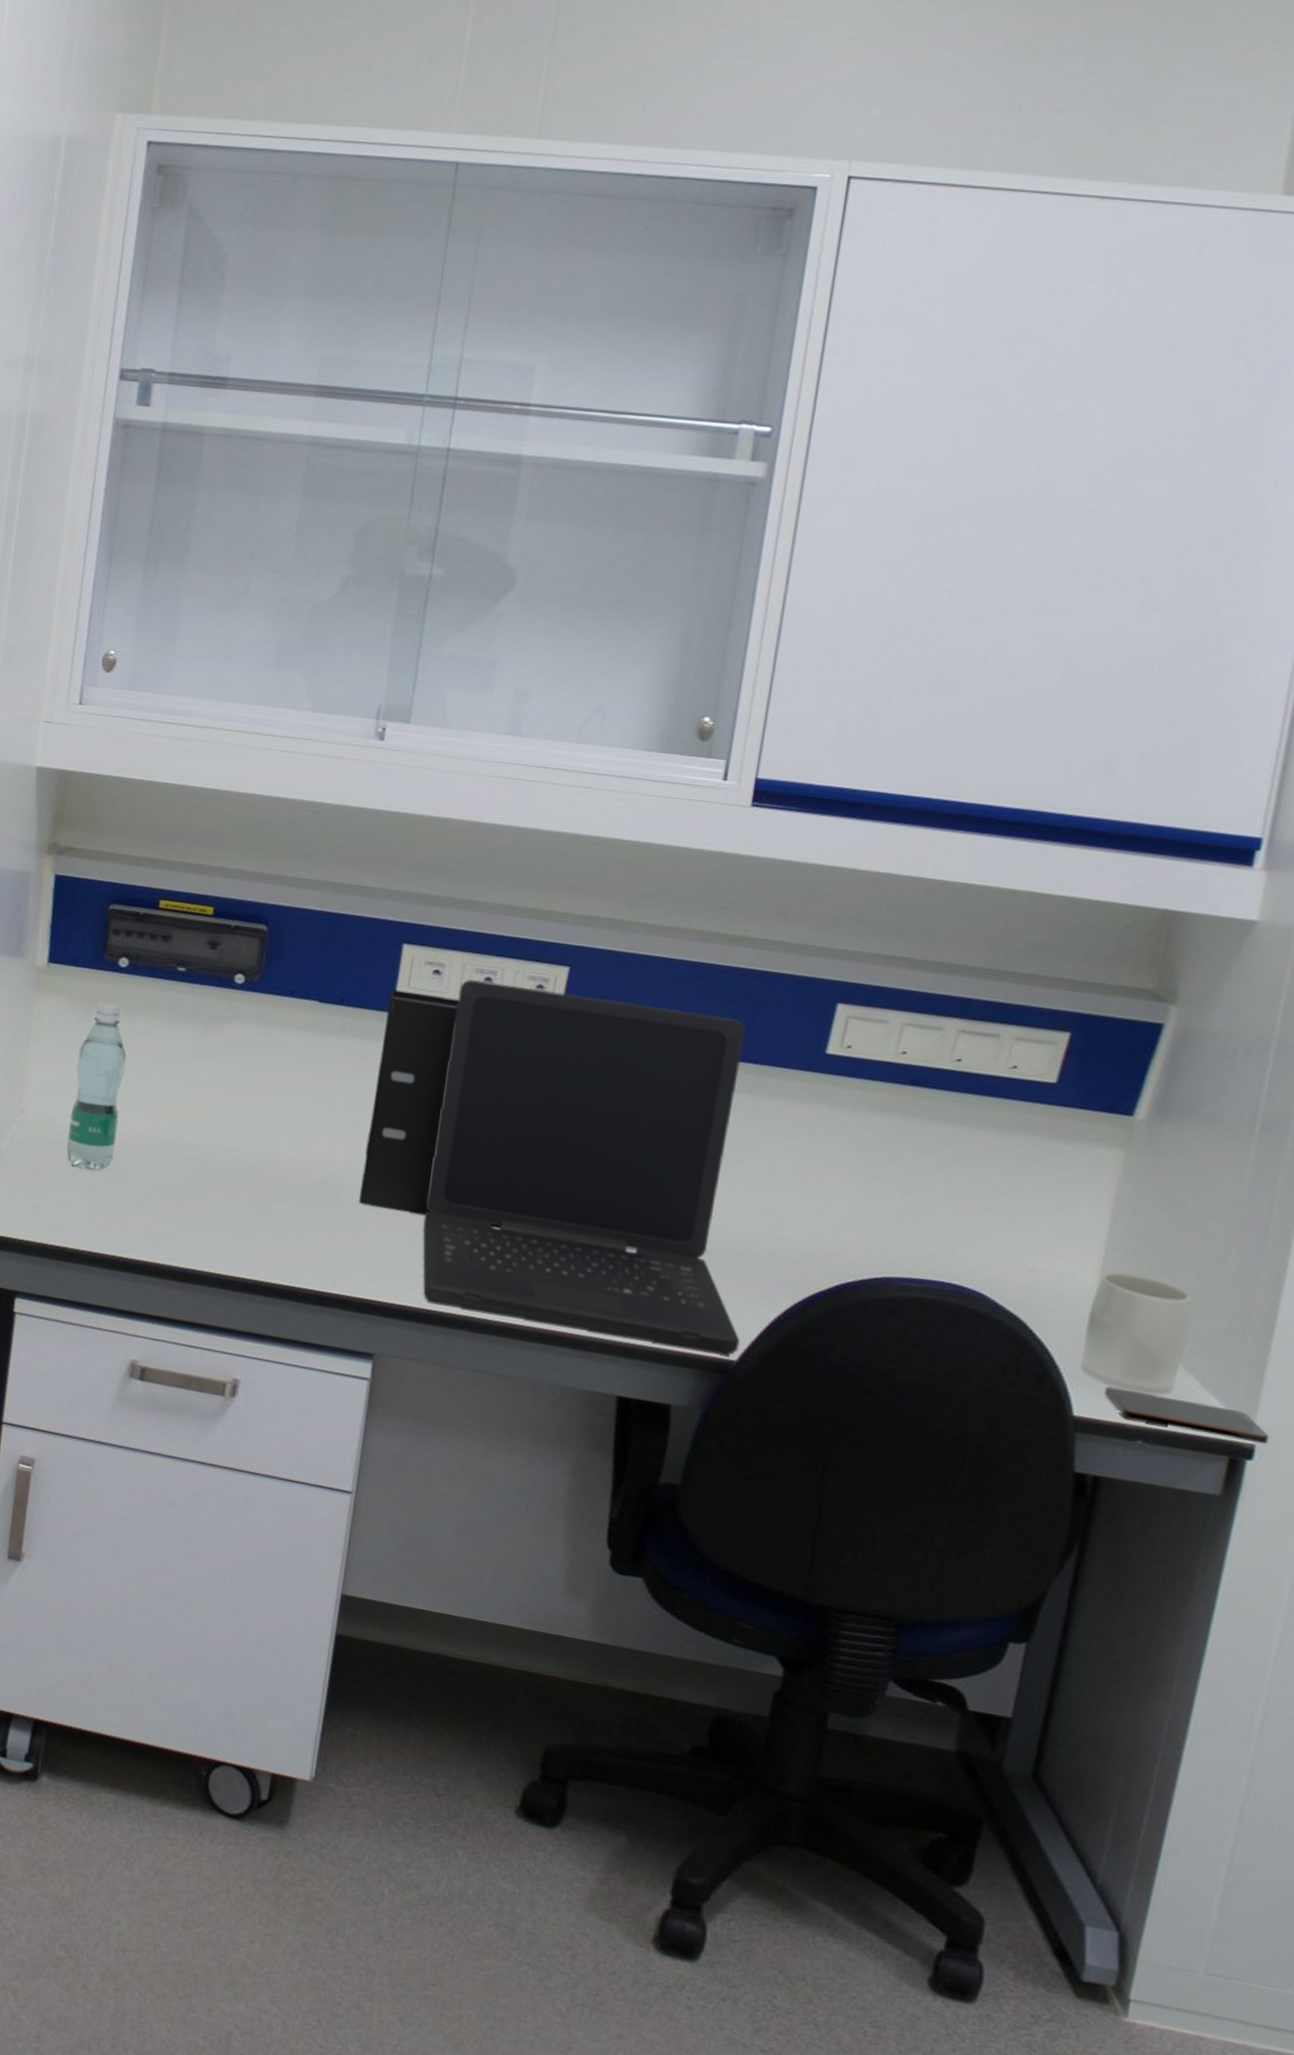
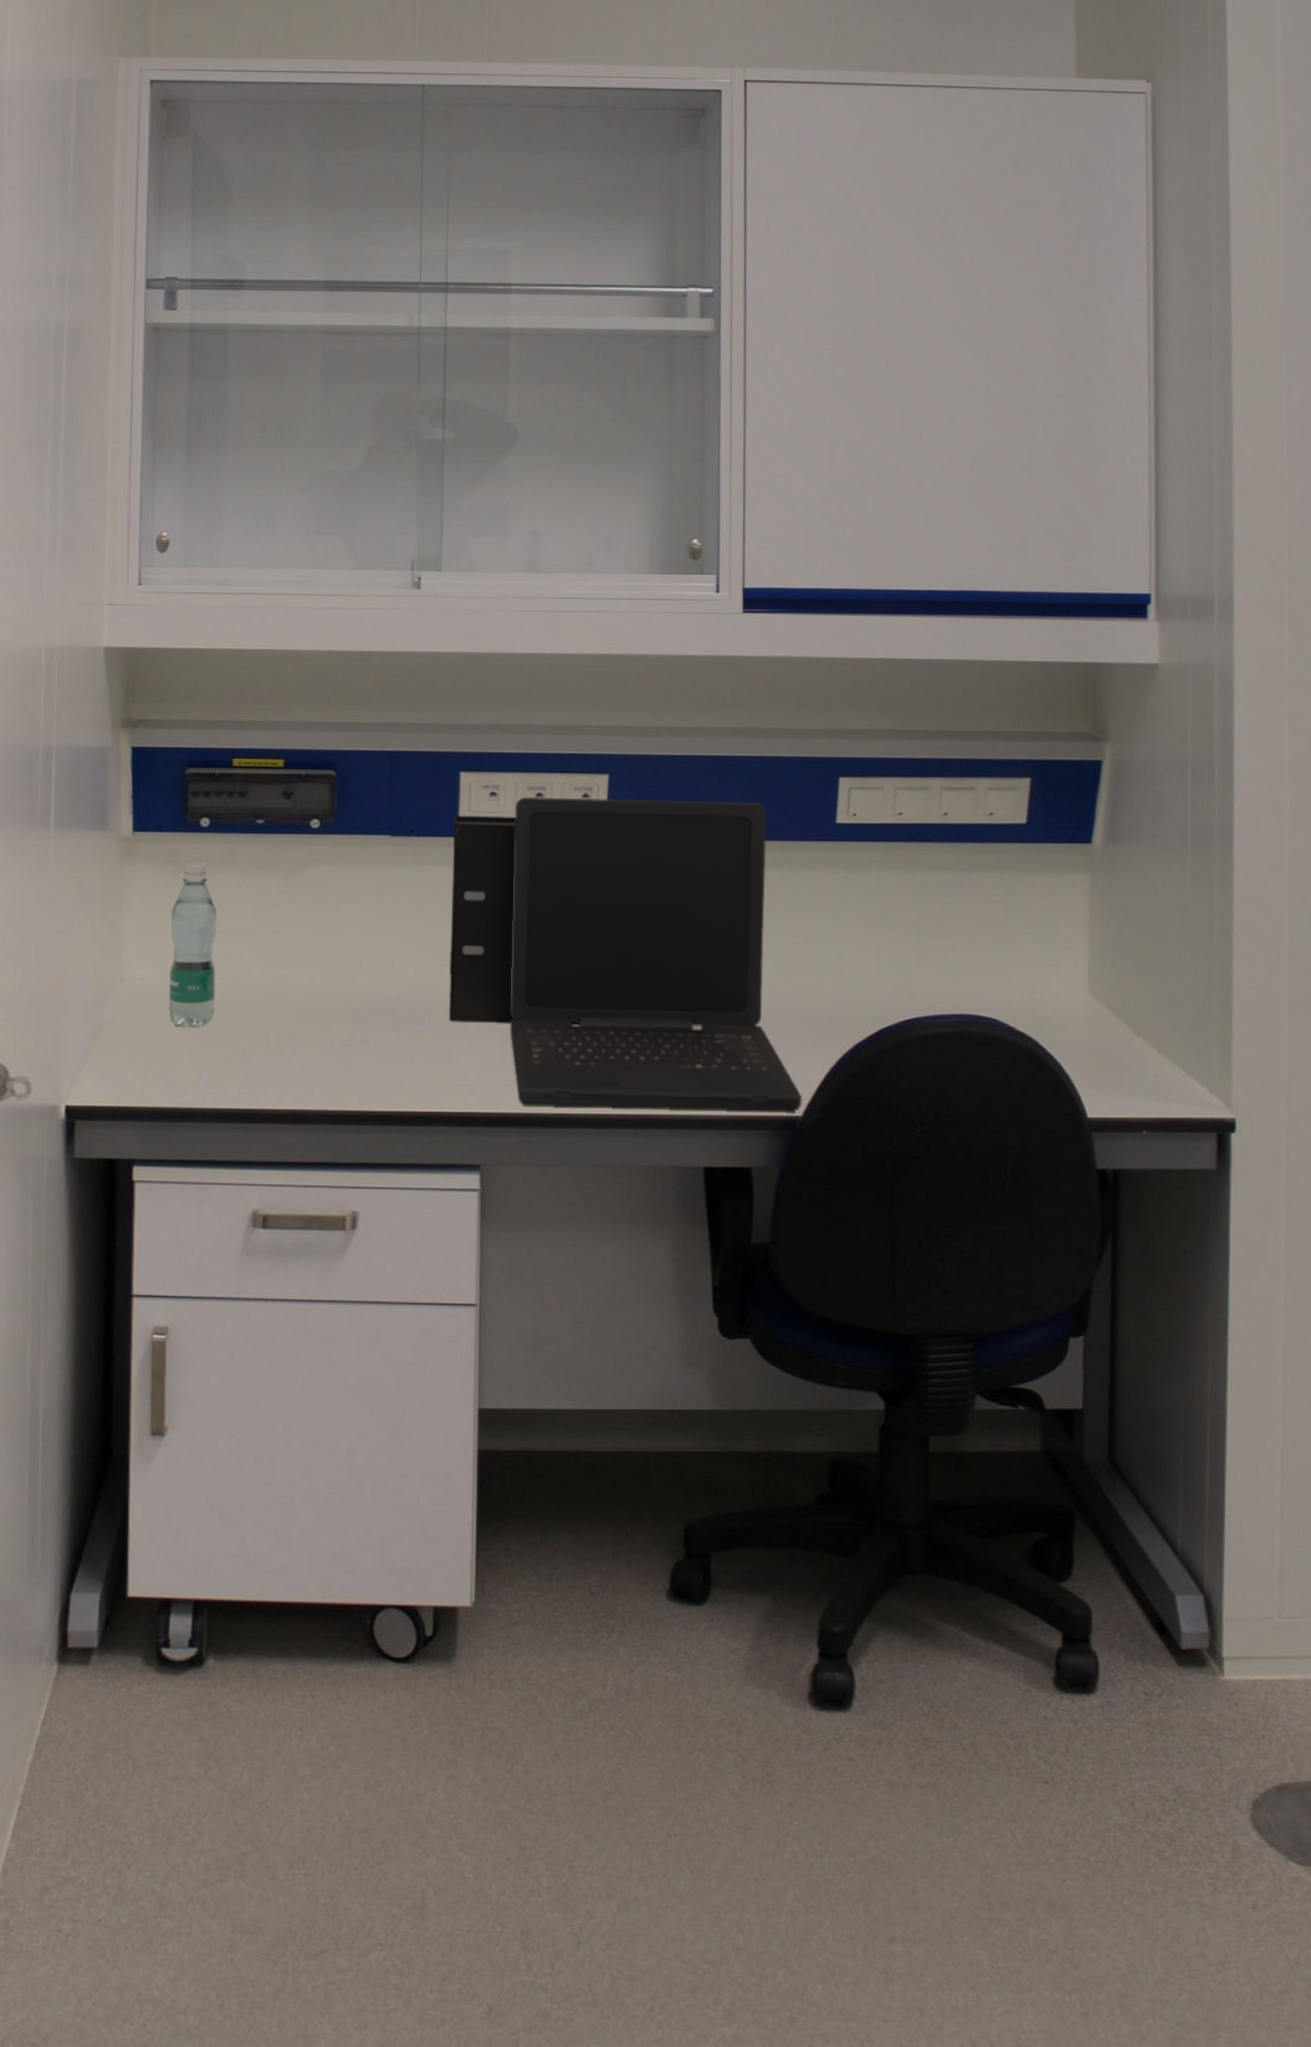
mug: present [1081,1271,1192,1395] -> none [1084,982,1167,1088]
phone: present [1104,1386,1270,1445] -> none [1109,1086,1245,1117]

